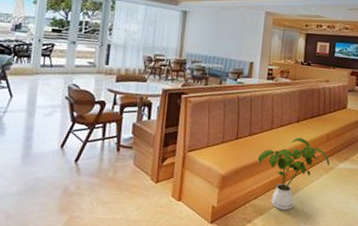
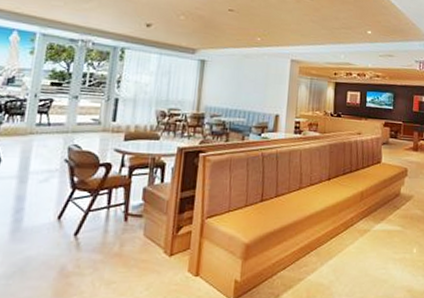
house plant: present [257,137,330,211] -> none [285,197,365,281]

